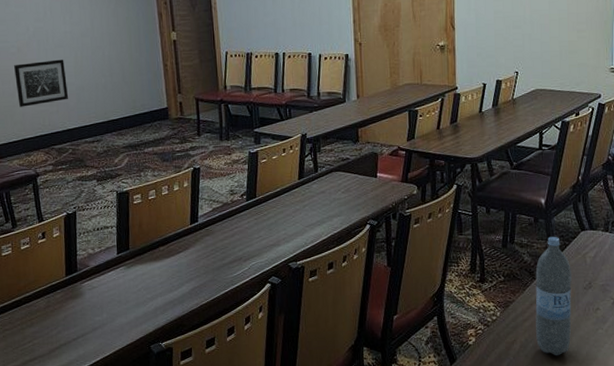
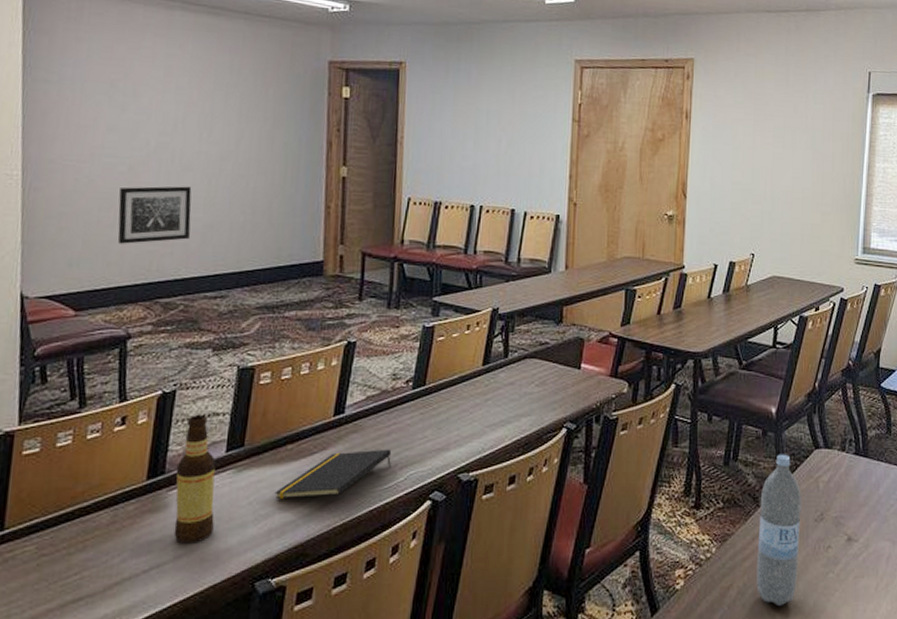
bottle: none [84,229,117,320] -> present [173,415,216,544]
notepad: none [155,246,237,287] -> present [274,449,392,500]

